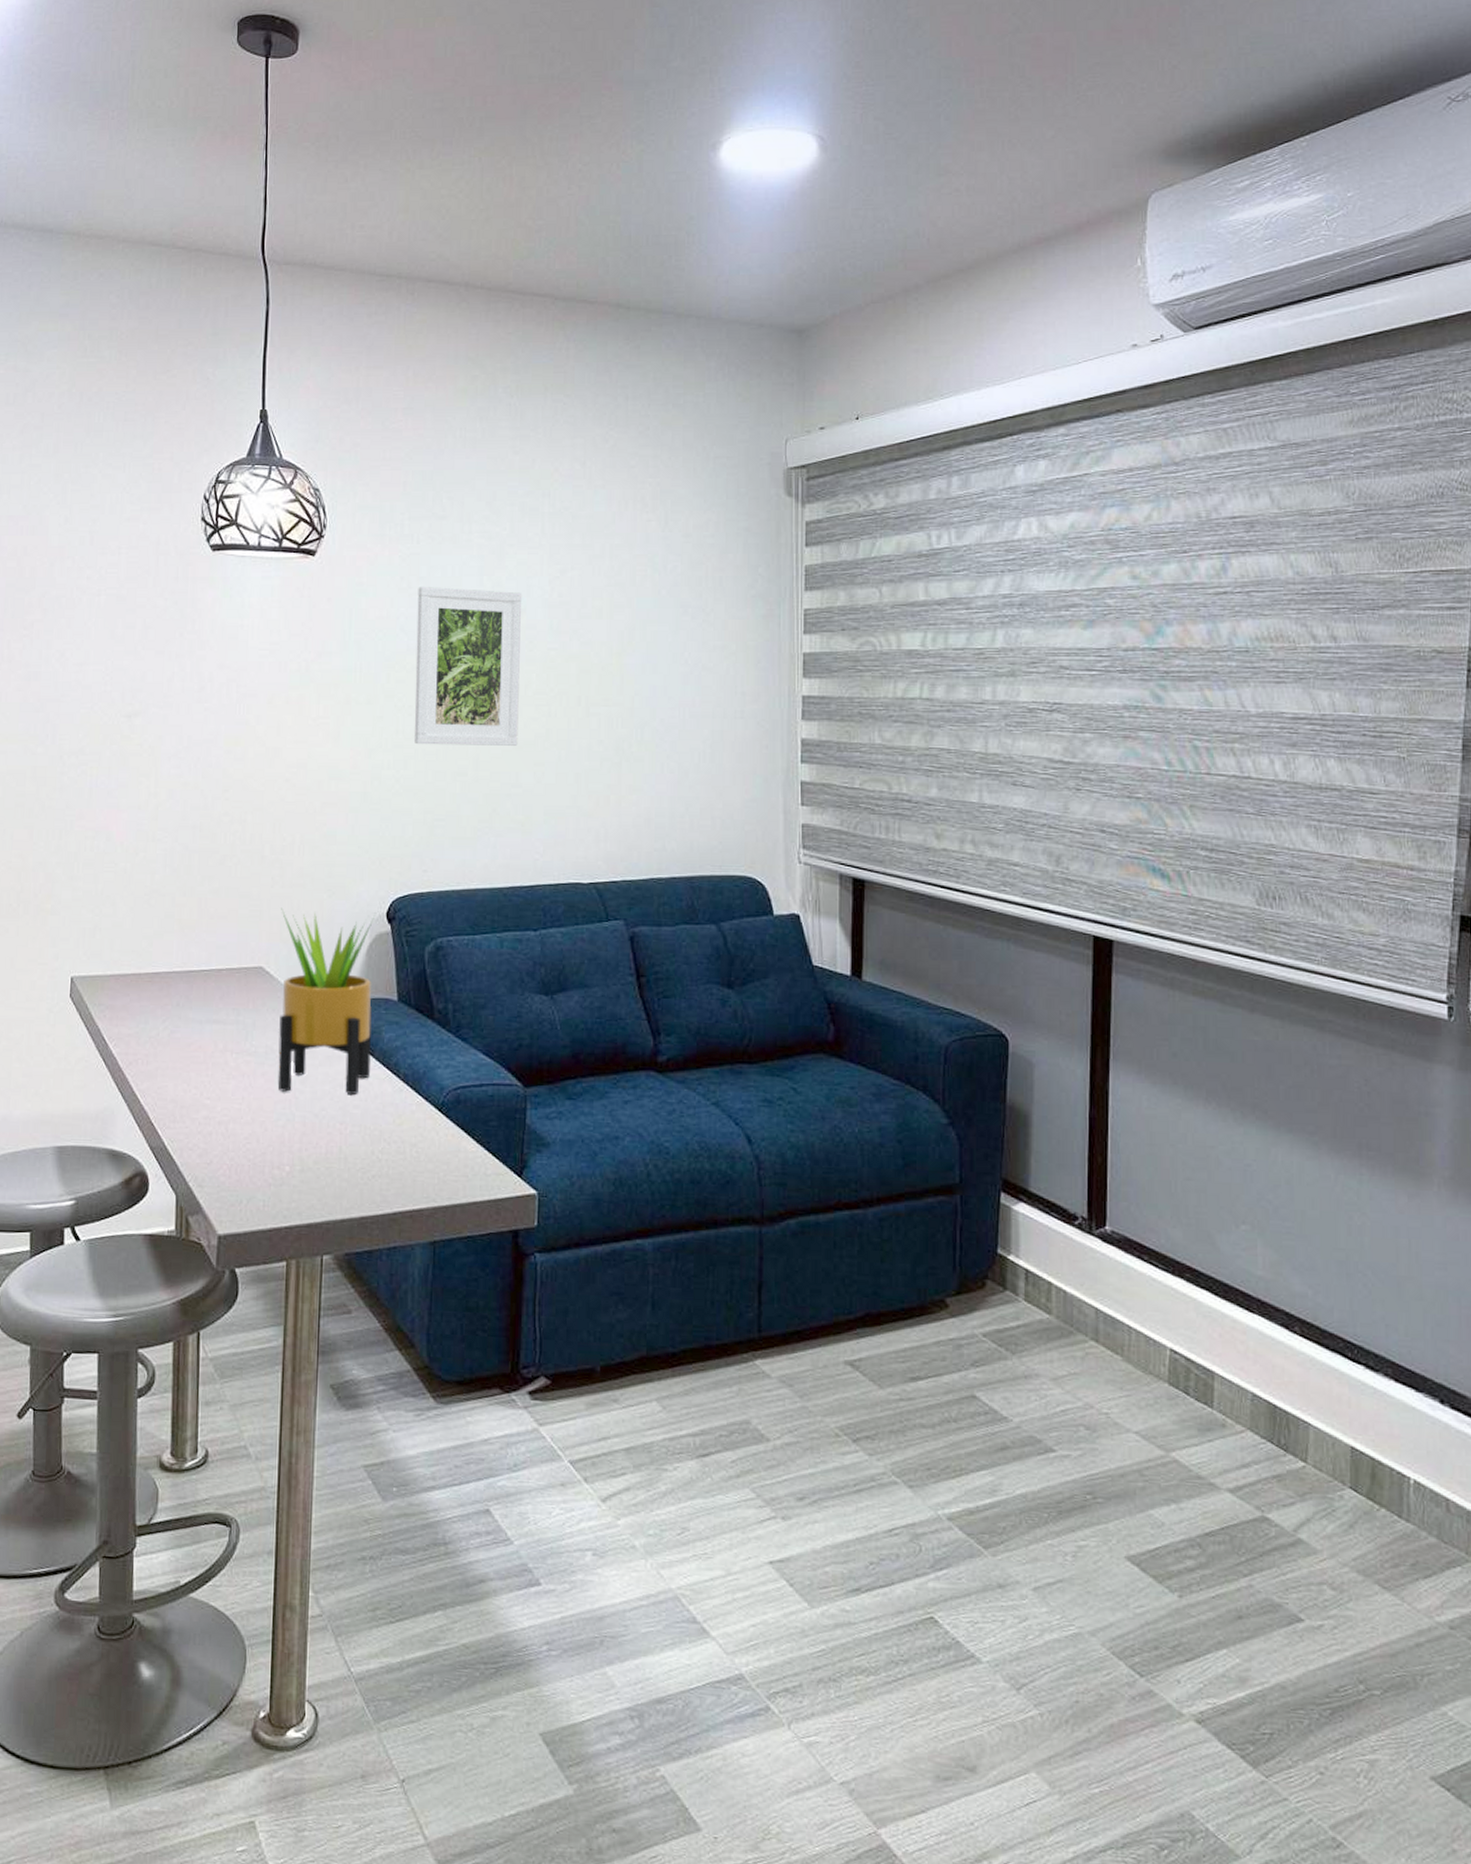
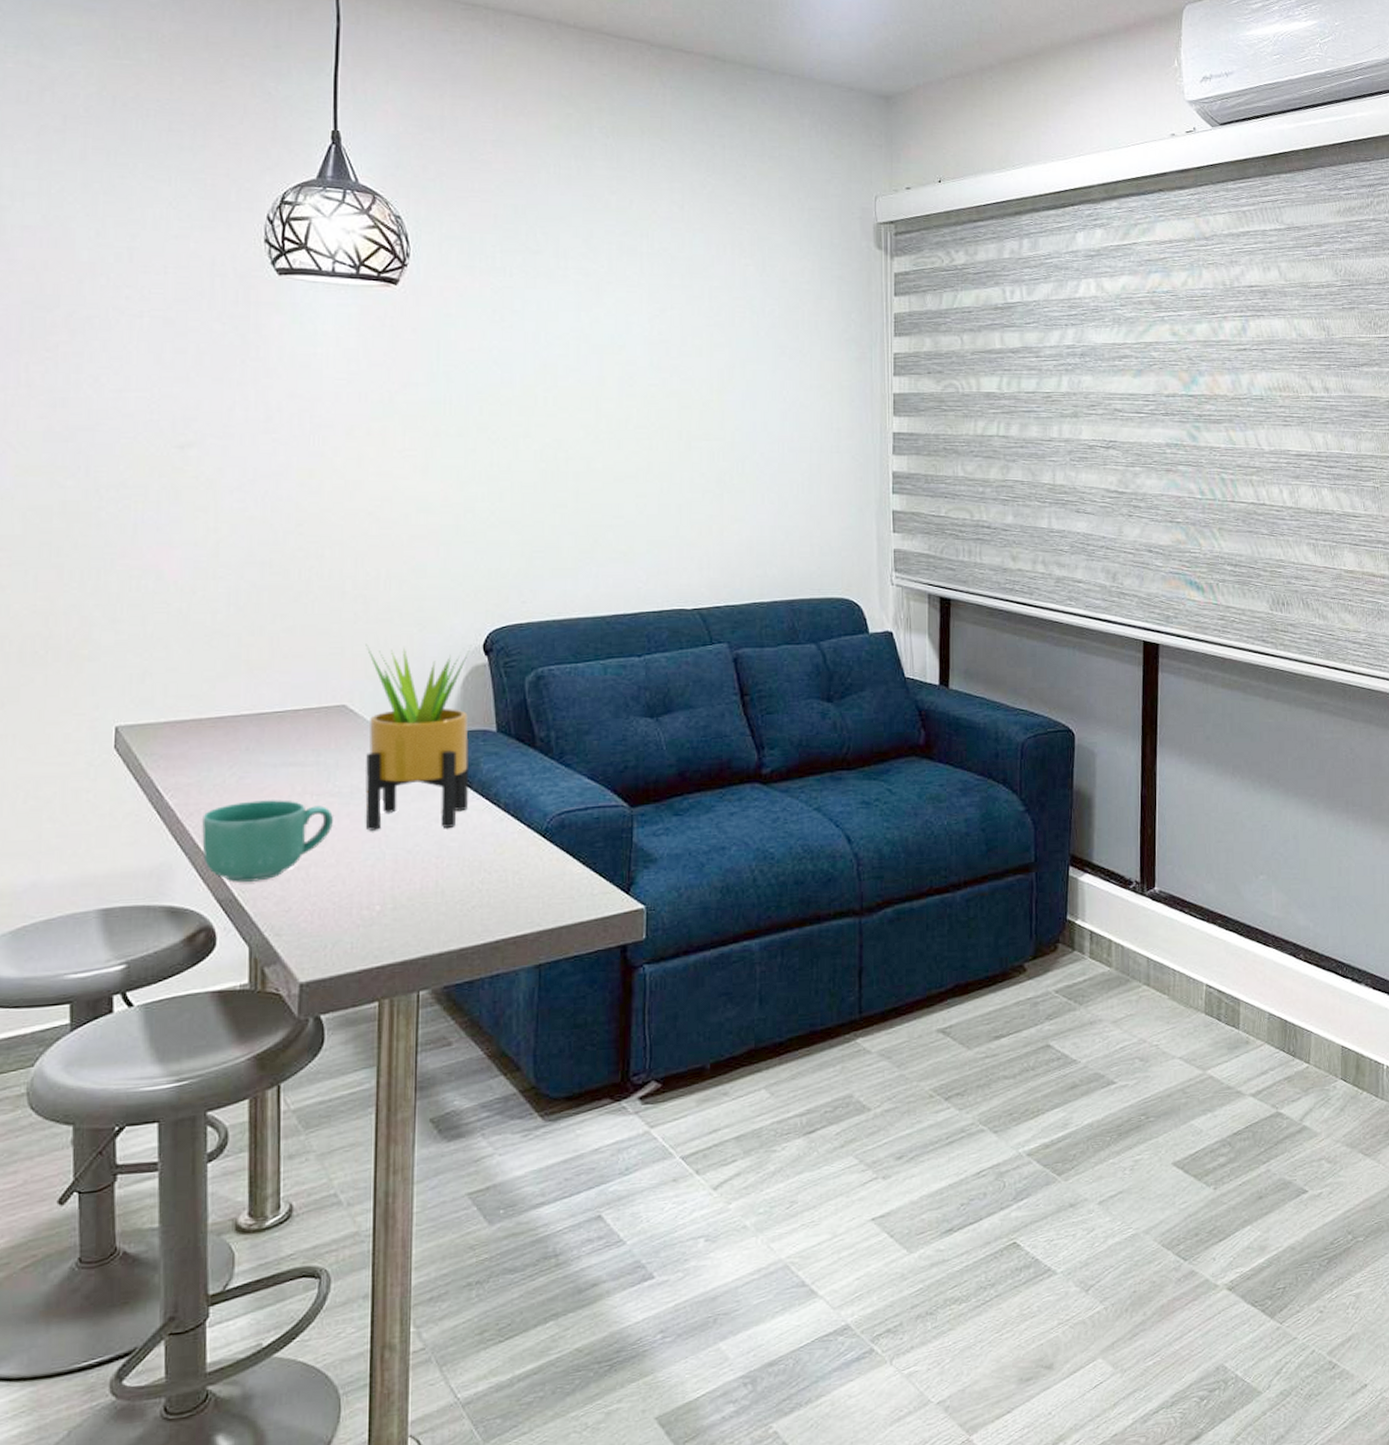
mug: none [139,1054,250,1133] -> present [202,800,333,882]
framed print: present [414,586,523,746] -> none [510,319,622,478]

